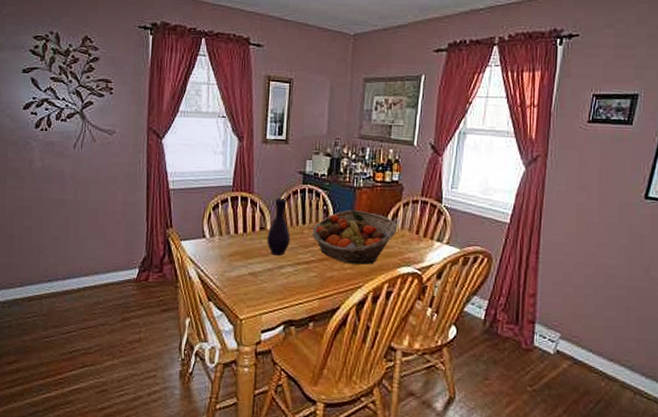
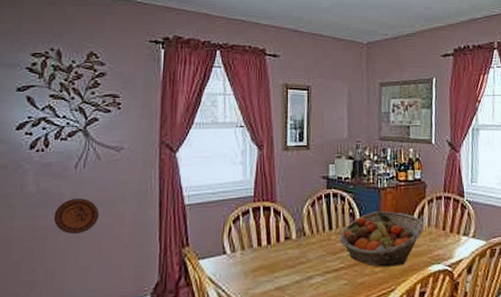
decorative plate: none [57,176,95,208] -> present [53,199,100,234]
vase: present [267,198,290,255] -> none [293,205,317,266]

